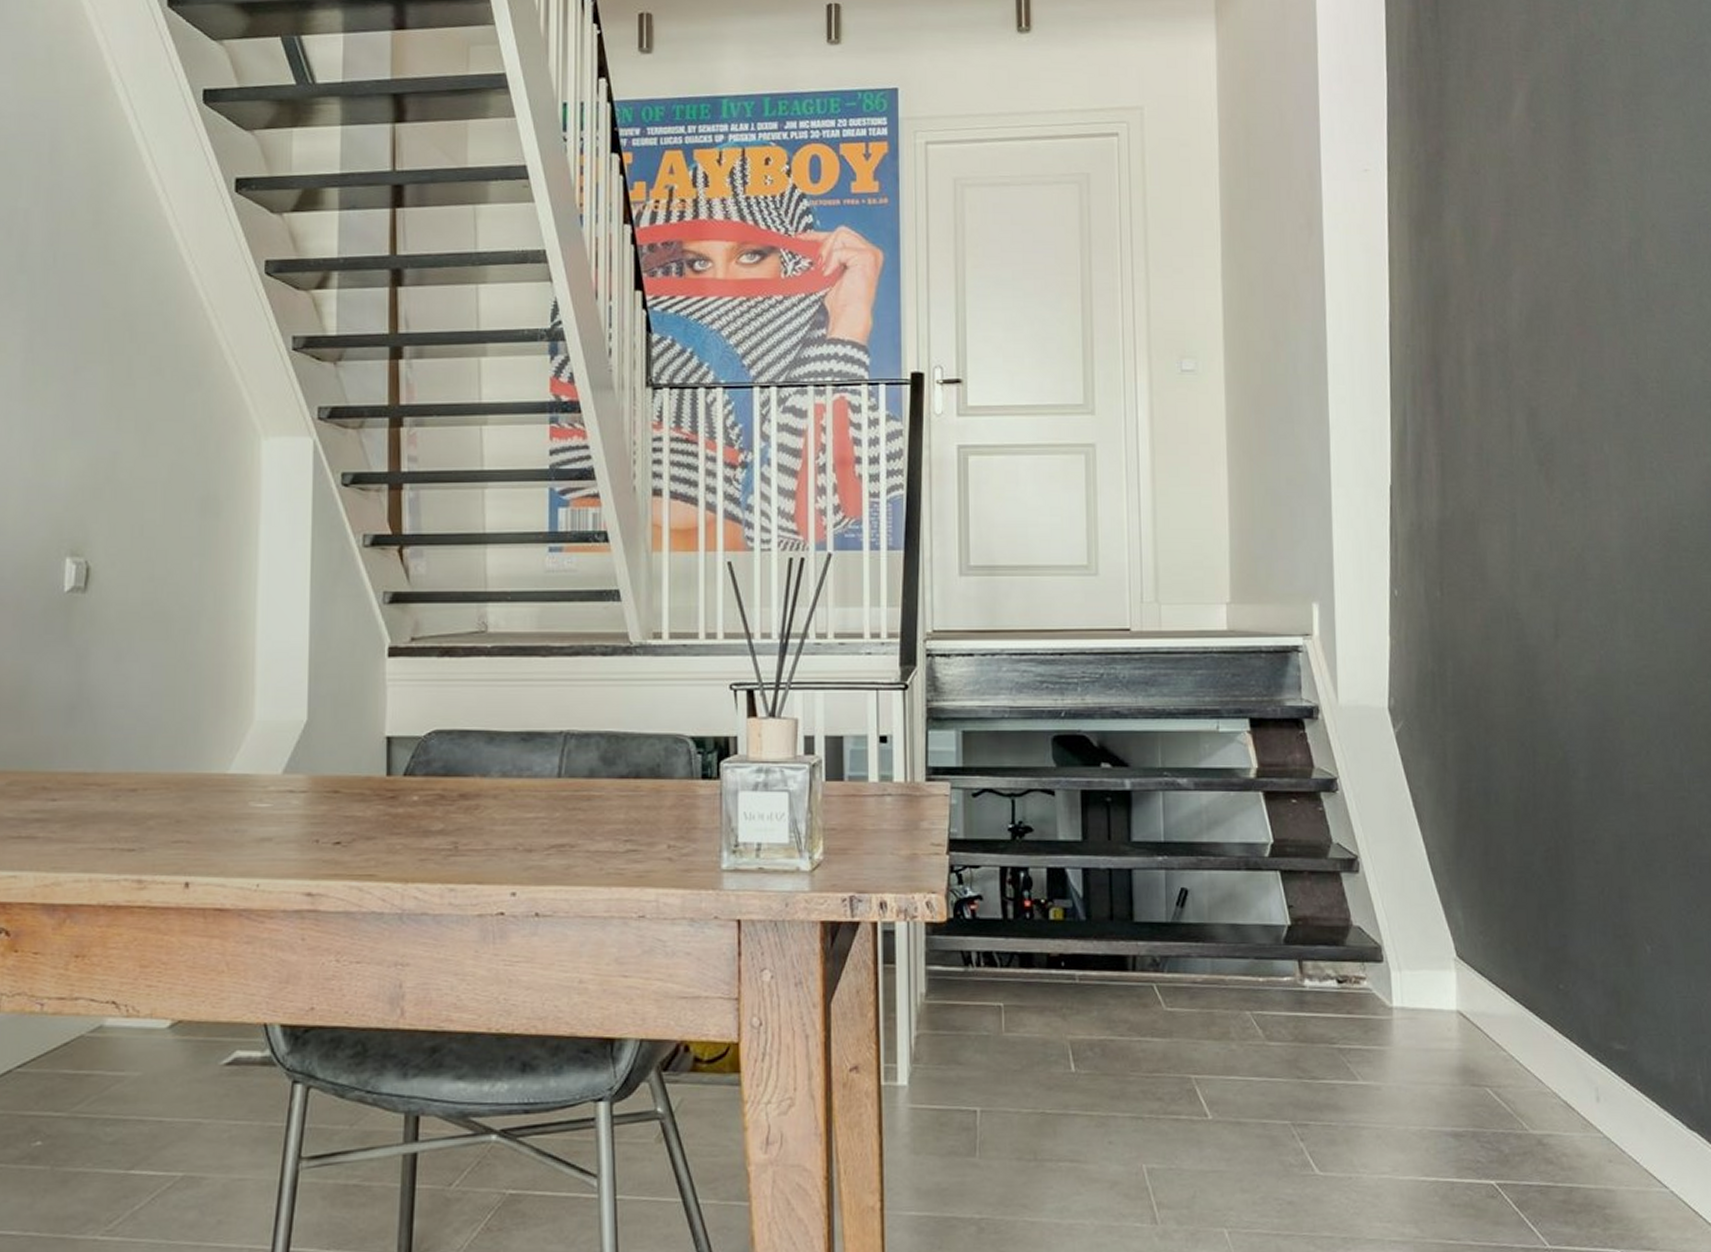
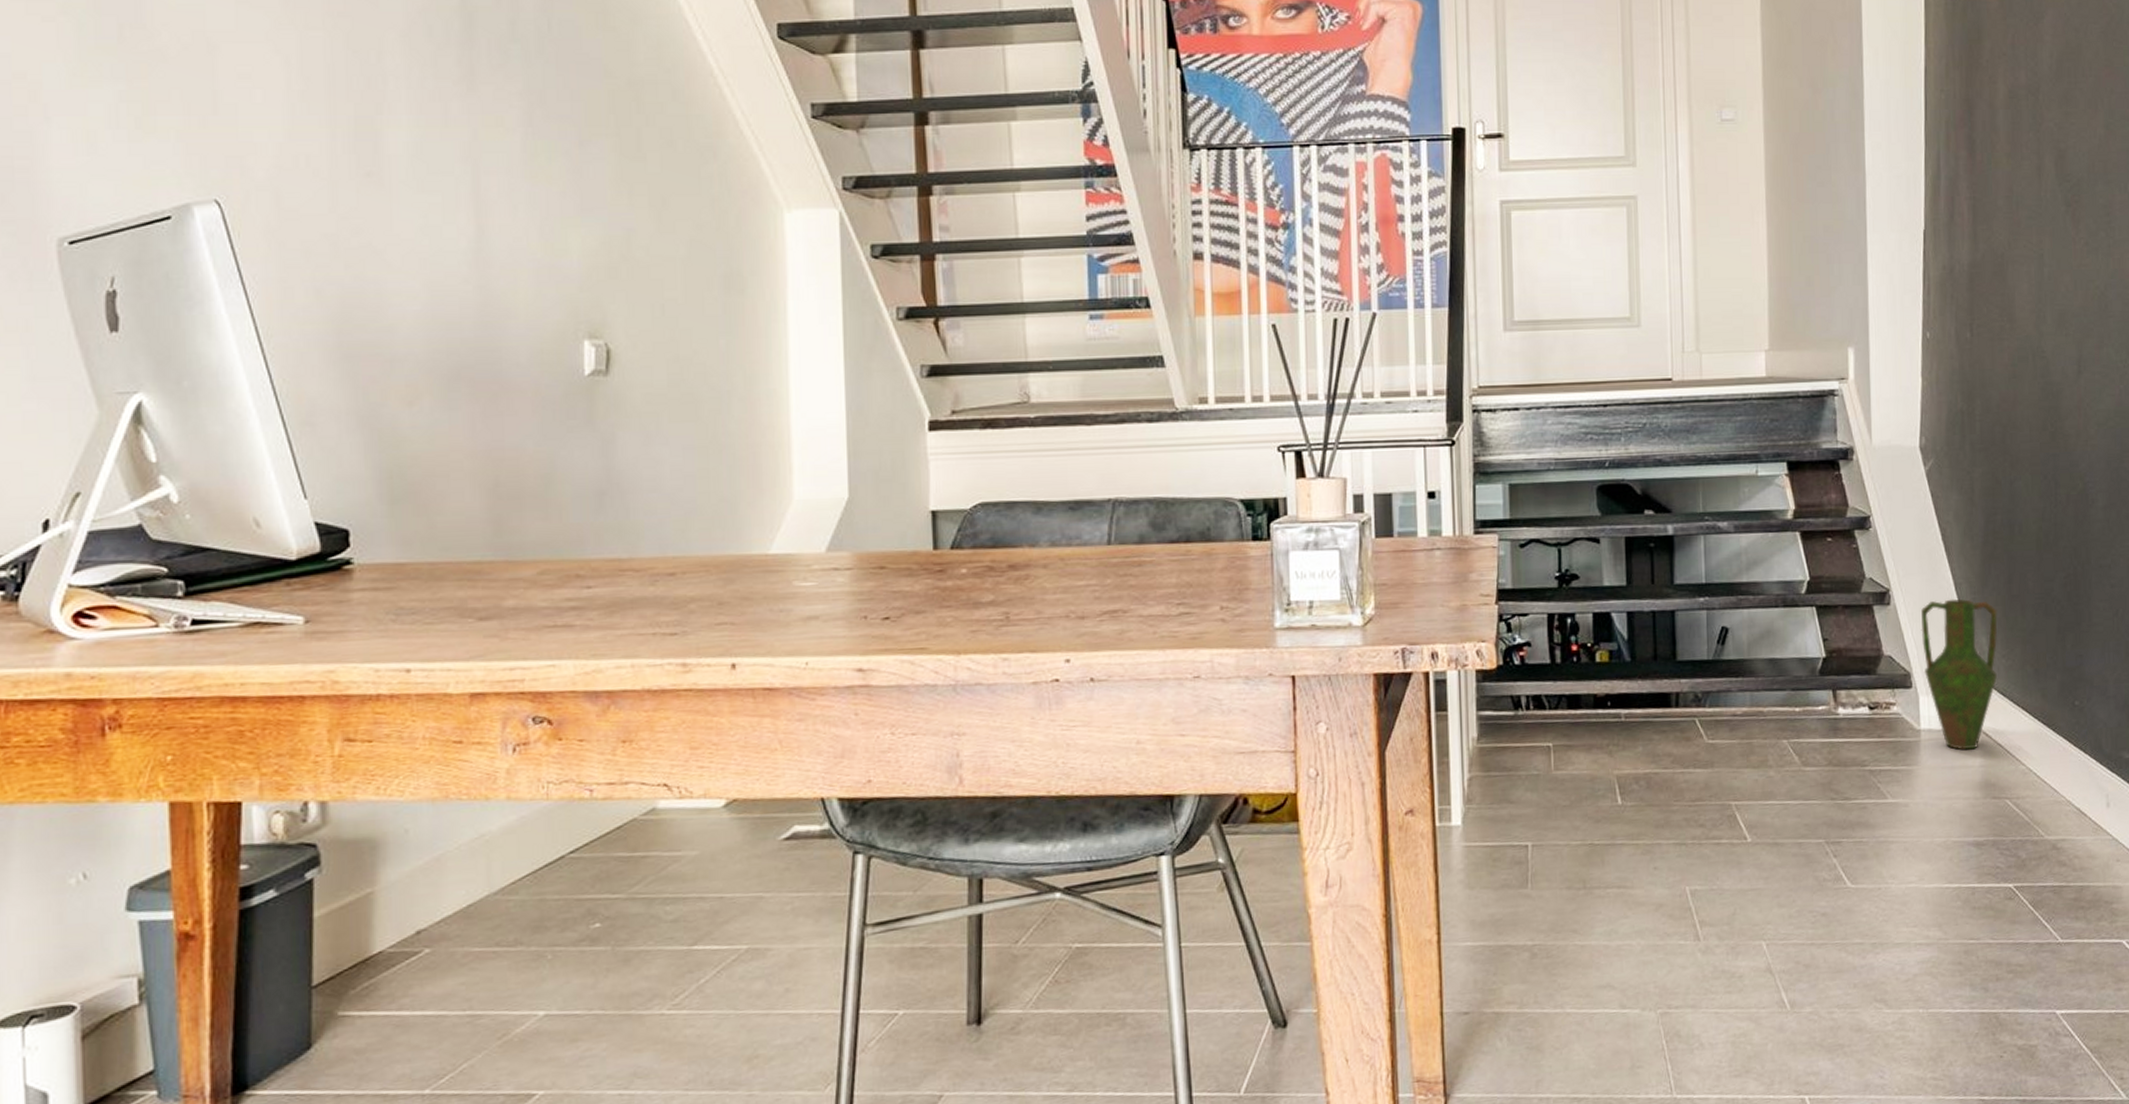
vase: none [1392,869,1474,1032] -> present [1921,599,1998,750]

